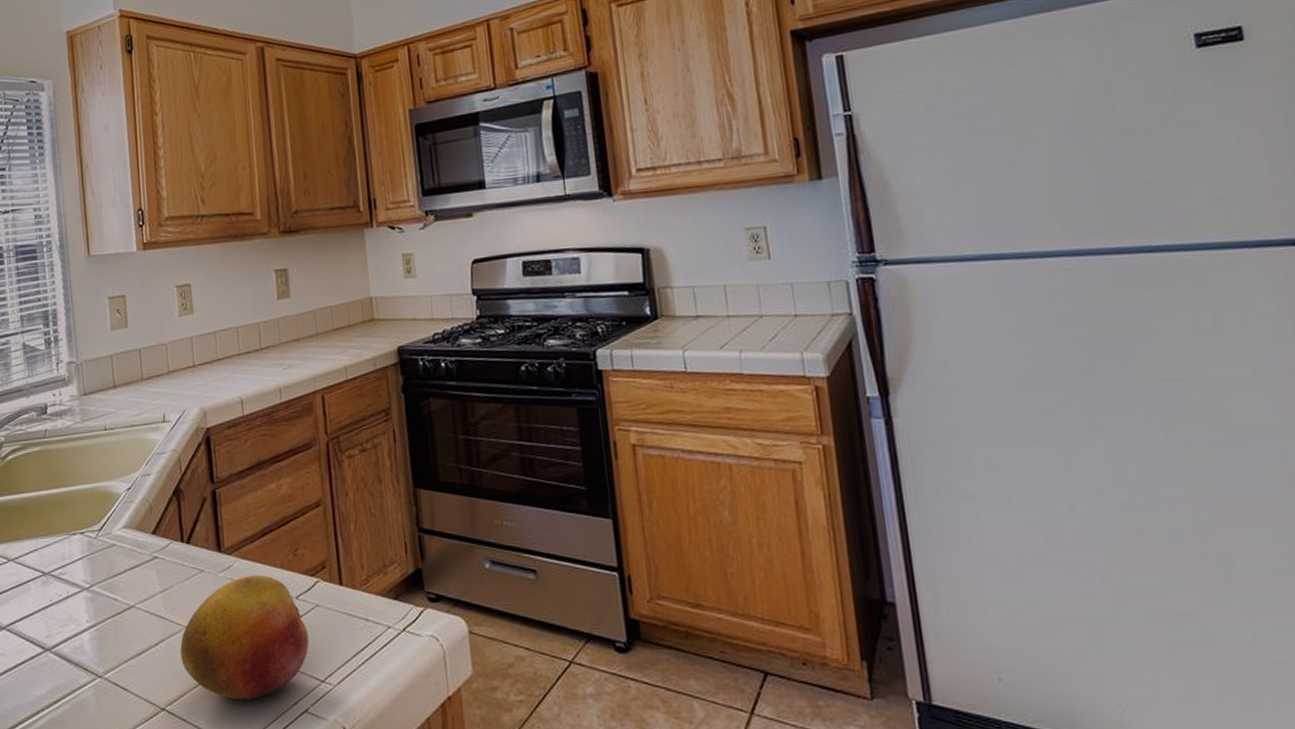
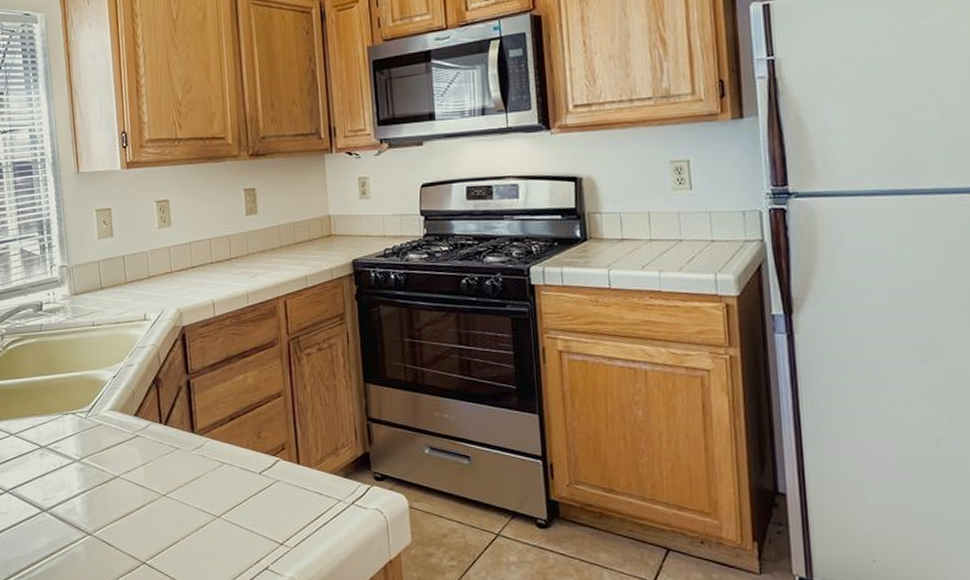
fruit: present [180,575,309,700] -> none [159,454,270,558]

